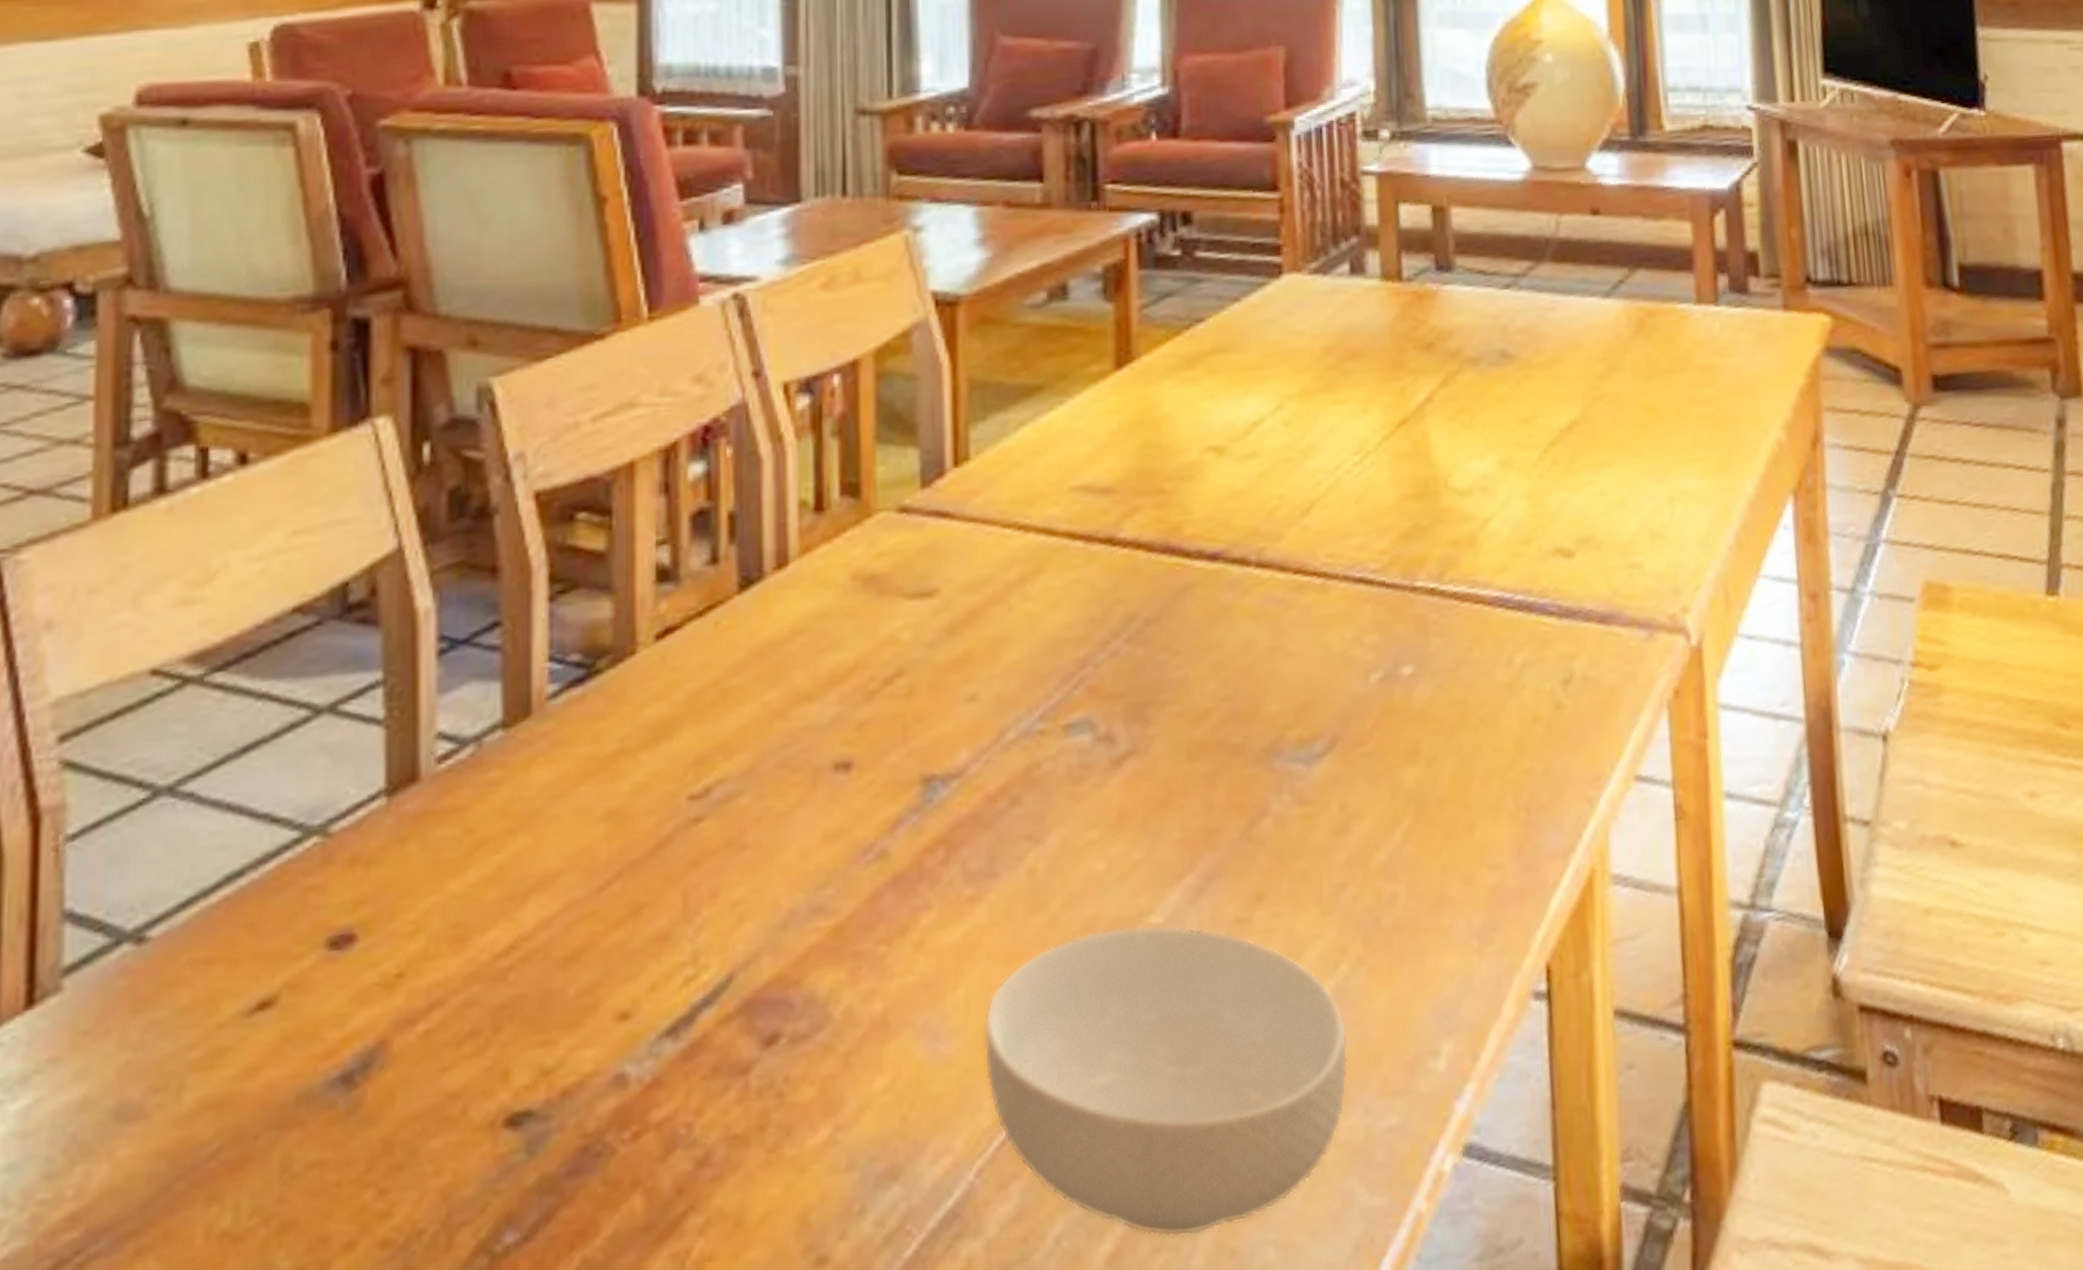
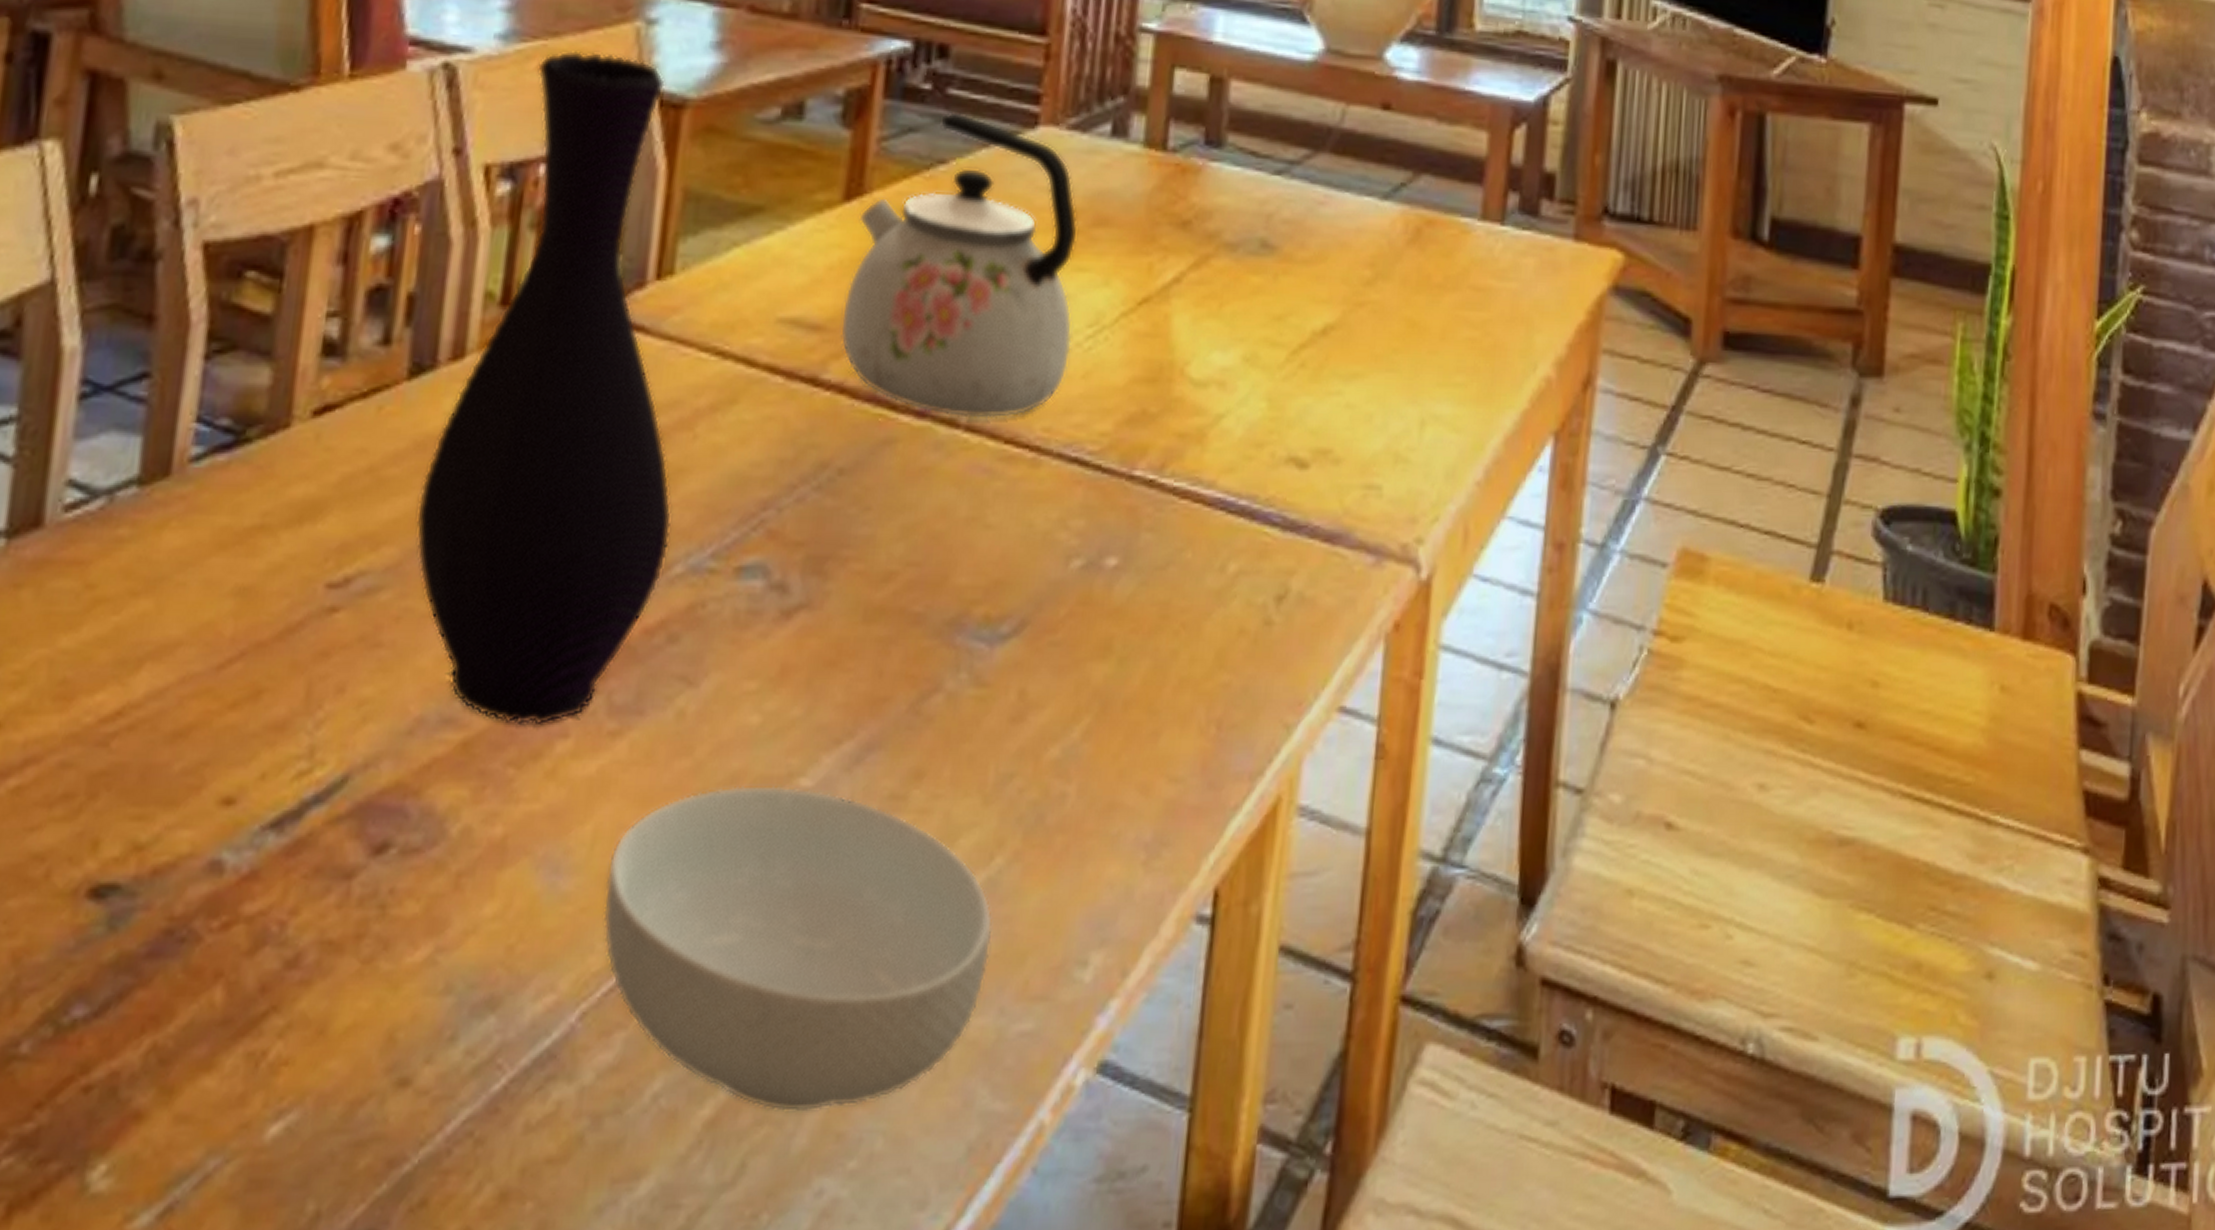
vase: none [762,264,1000,905] -> present [416,50,672,726]
kettle: none [1127,272,1342,556] -> present [840,112,1079,419]

